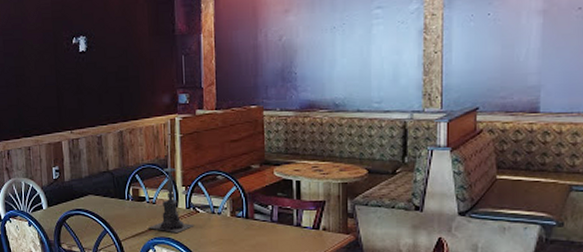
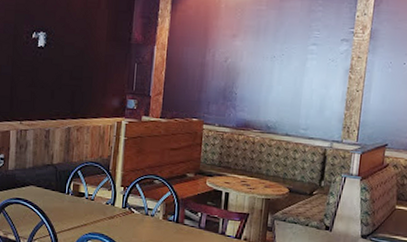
candle holder: present [148,159,195,234] -> none [84,159,128,231]

